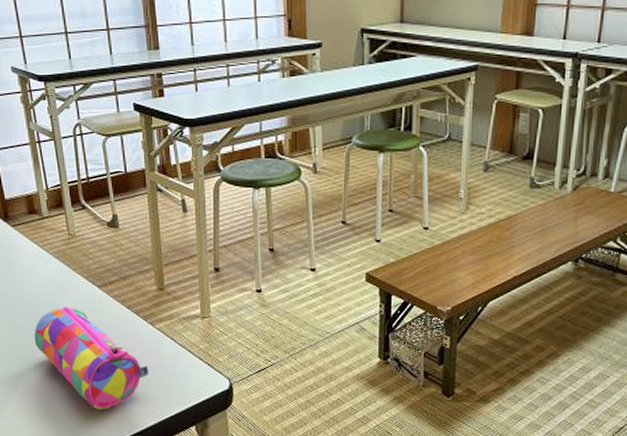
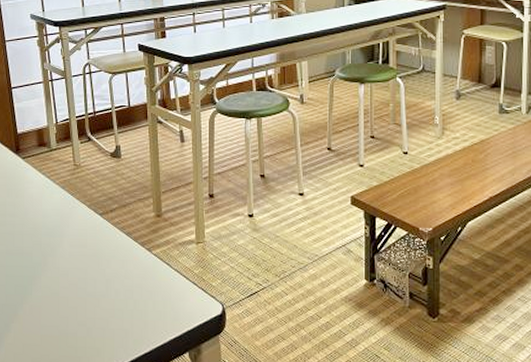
pencil case: present [34,307,149,410] -> none [37,234,145,338]

